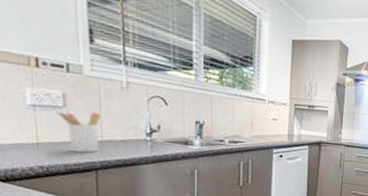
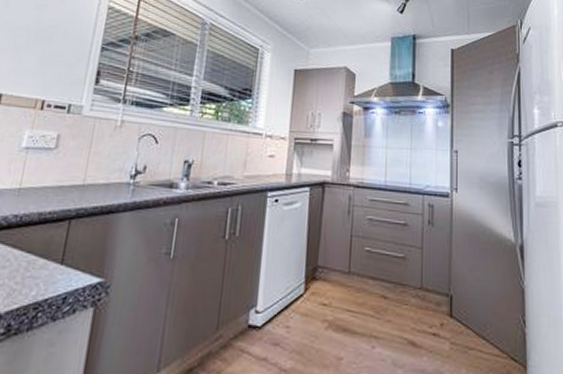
utensil holder: present [56,111,102,153] -> none [46,153,90,199]

